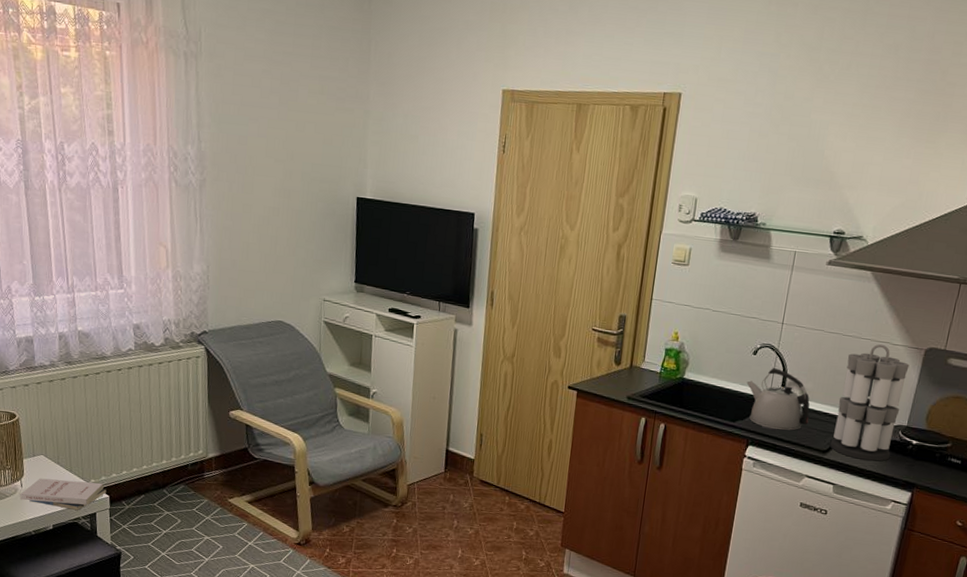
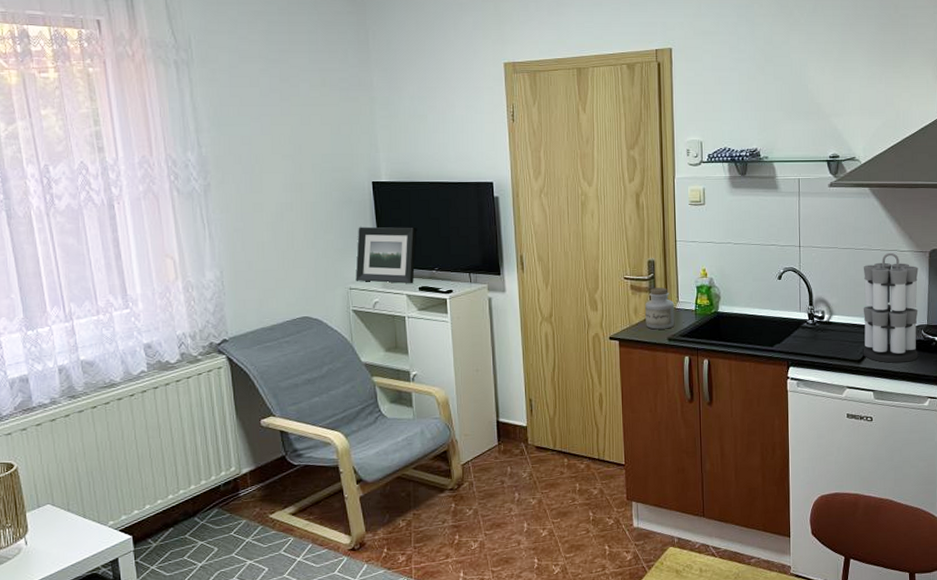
books: present [20,478,107,510] -> none [25,523,128,560]
picture frame: none [330,240,393,303] -> present [356,227,416,284]
jar: none [607,343,640,387] -> present [645,287,675,330]
kettle: present [746,368,810,432] -> none [777,289,840,350]

